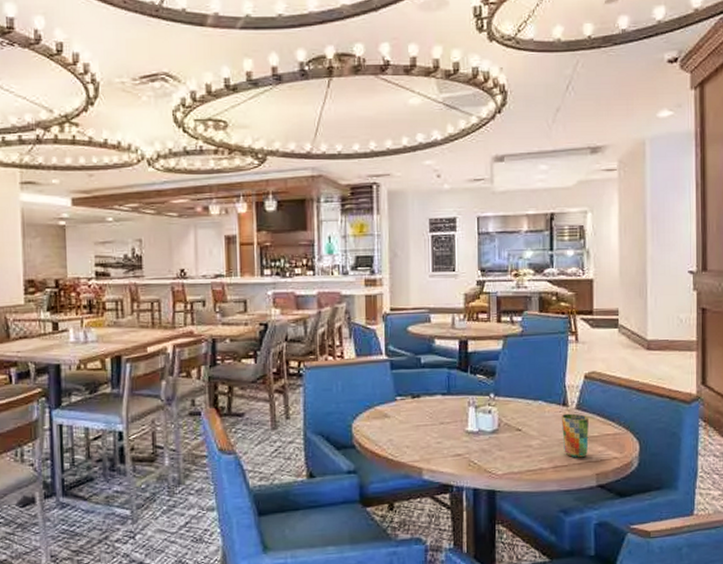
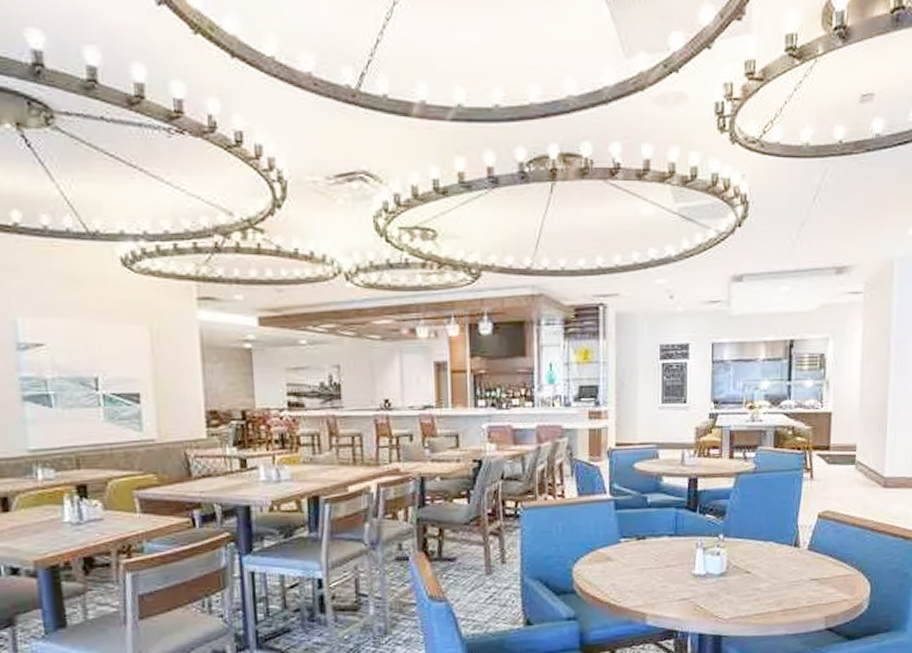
cup: present [561,413,589,458] -> none [792,554,820,601]

